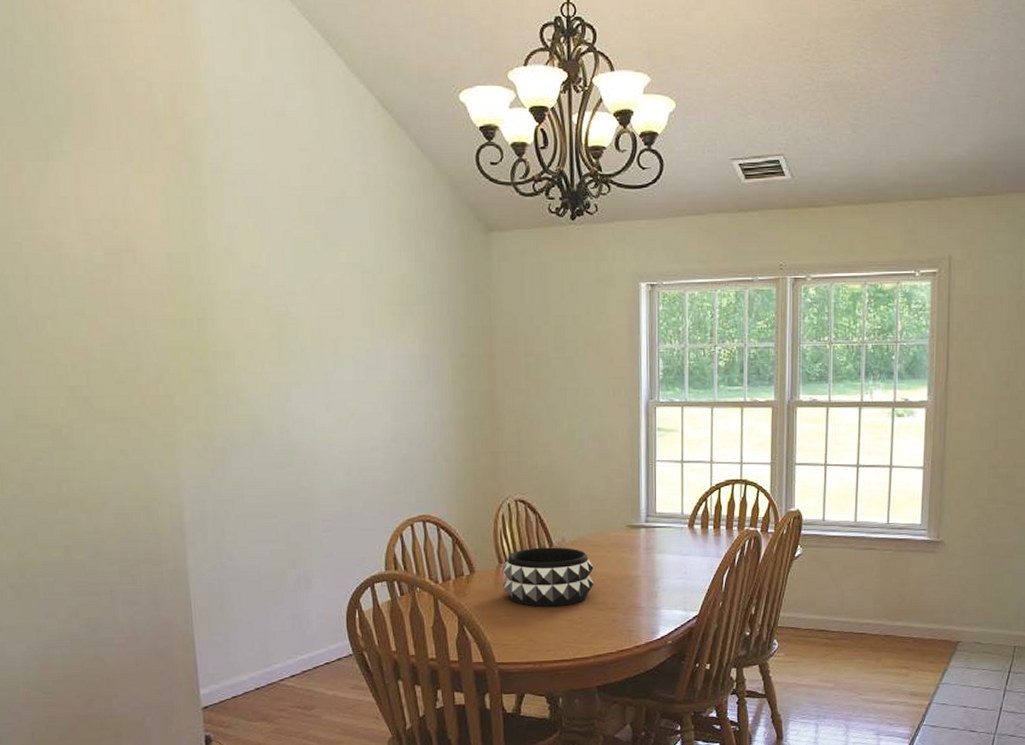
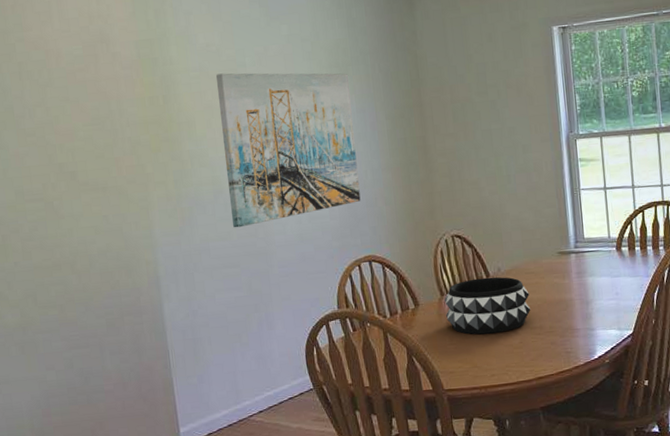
wall art: none [261,300,418,475] -> present [216,73,361,228]

